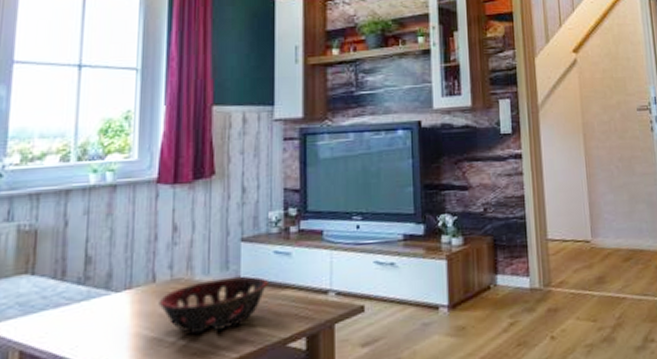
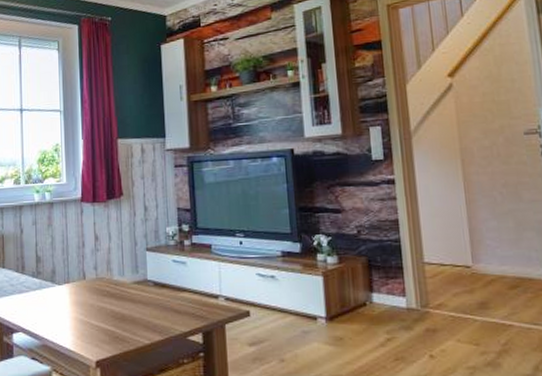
decorative bowl: present [158,276,268,335] -> none [89,280,169,322]

